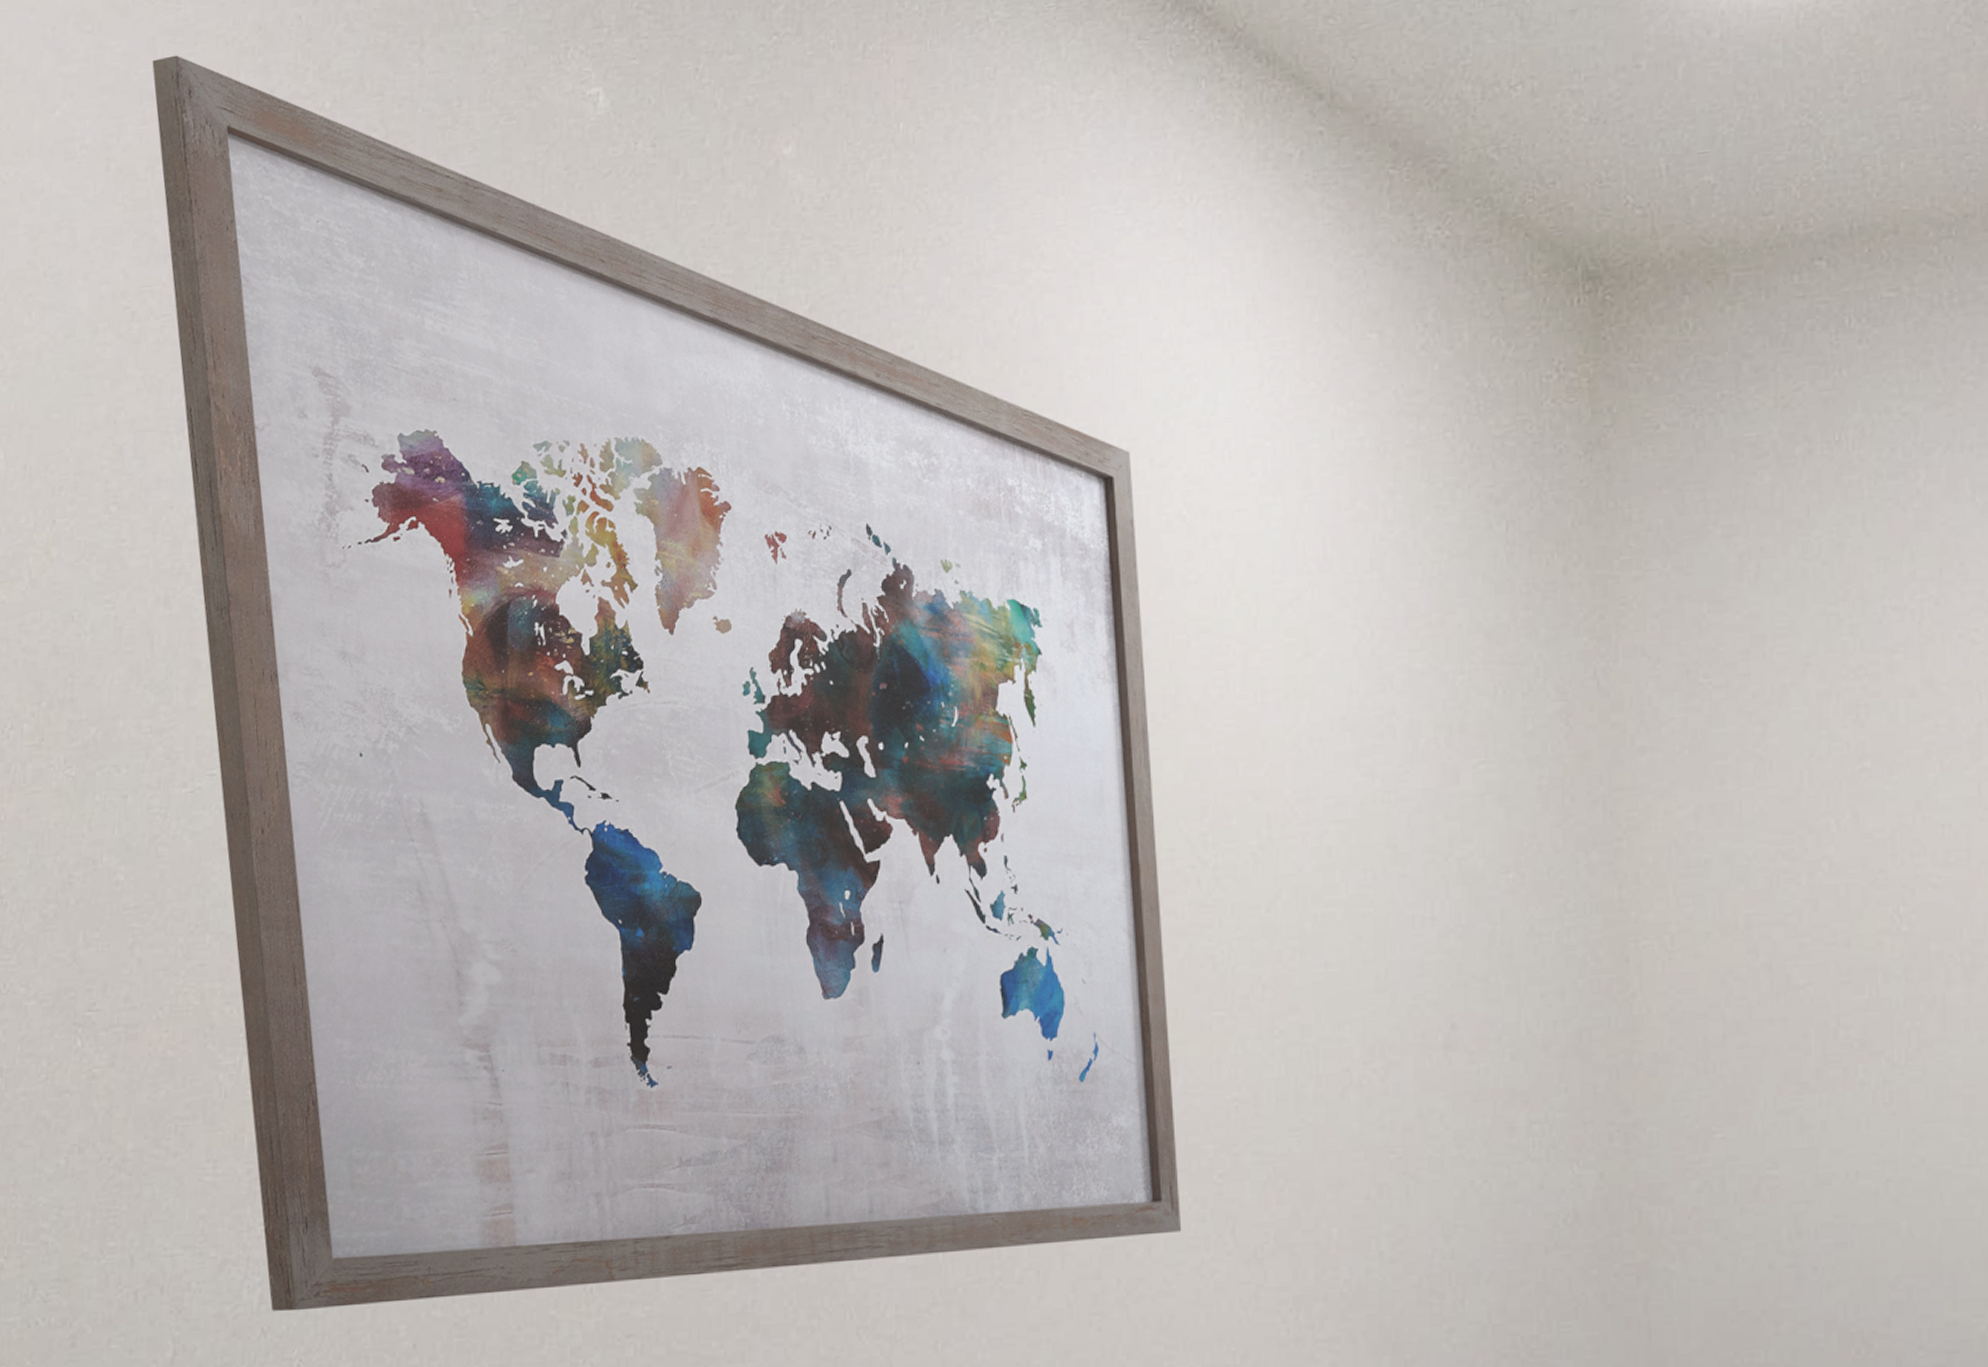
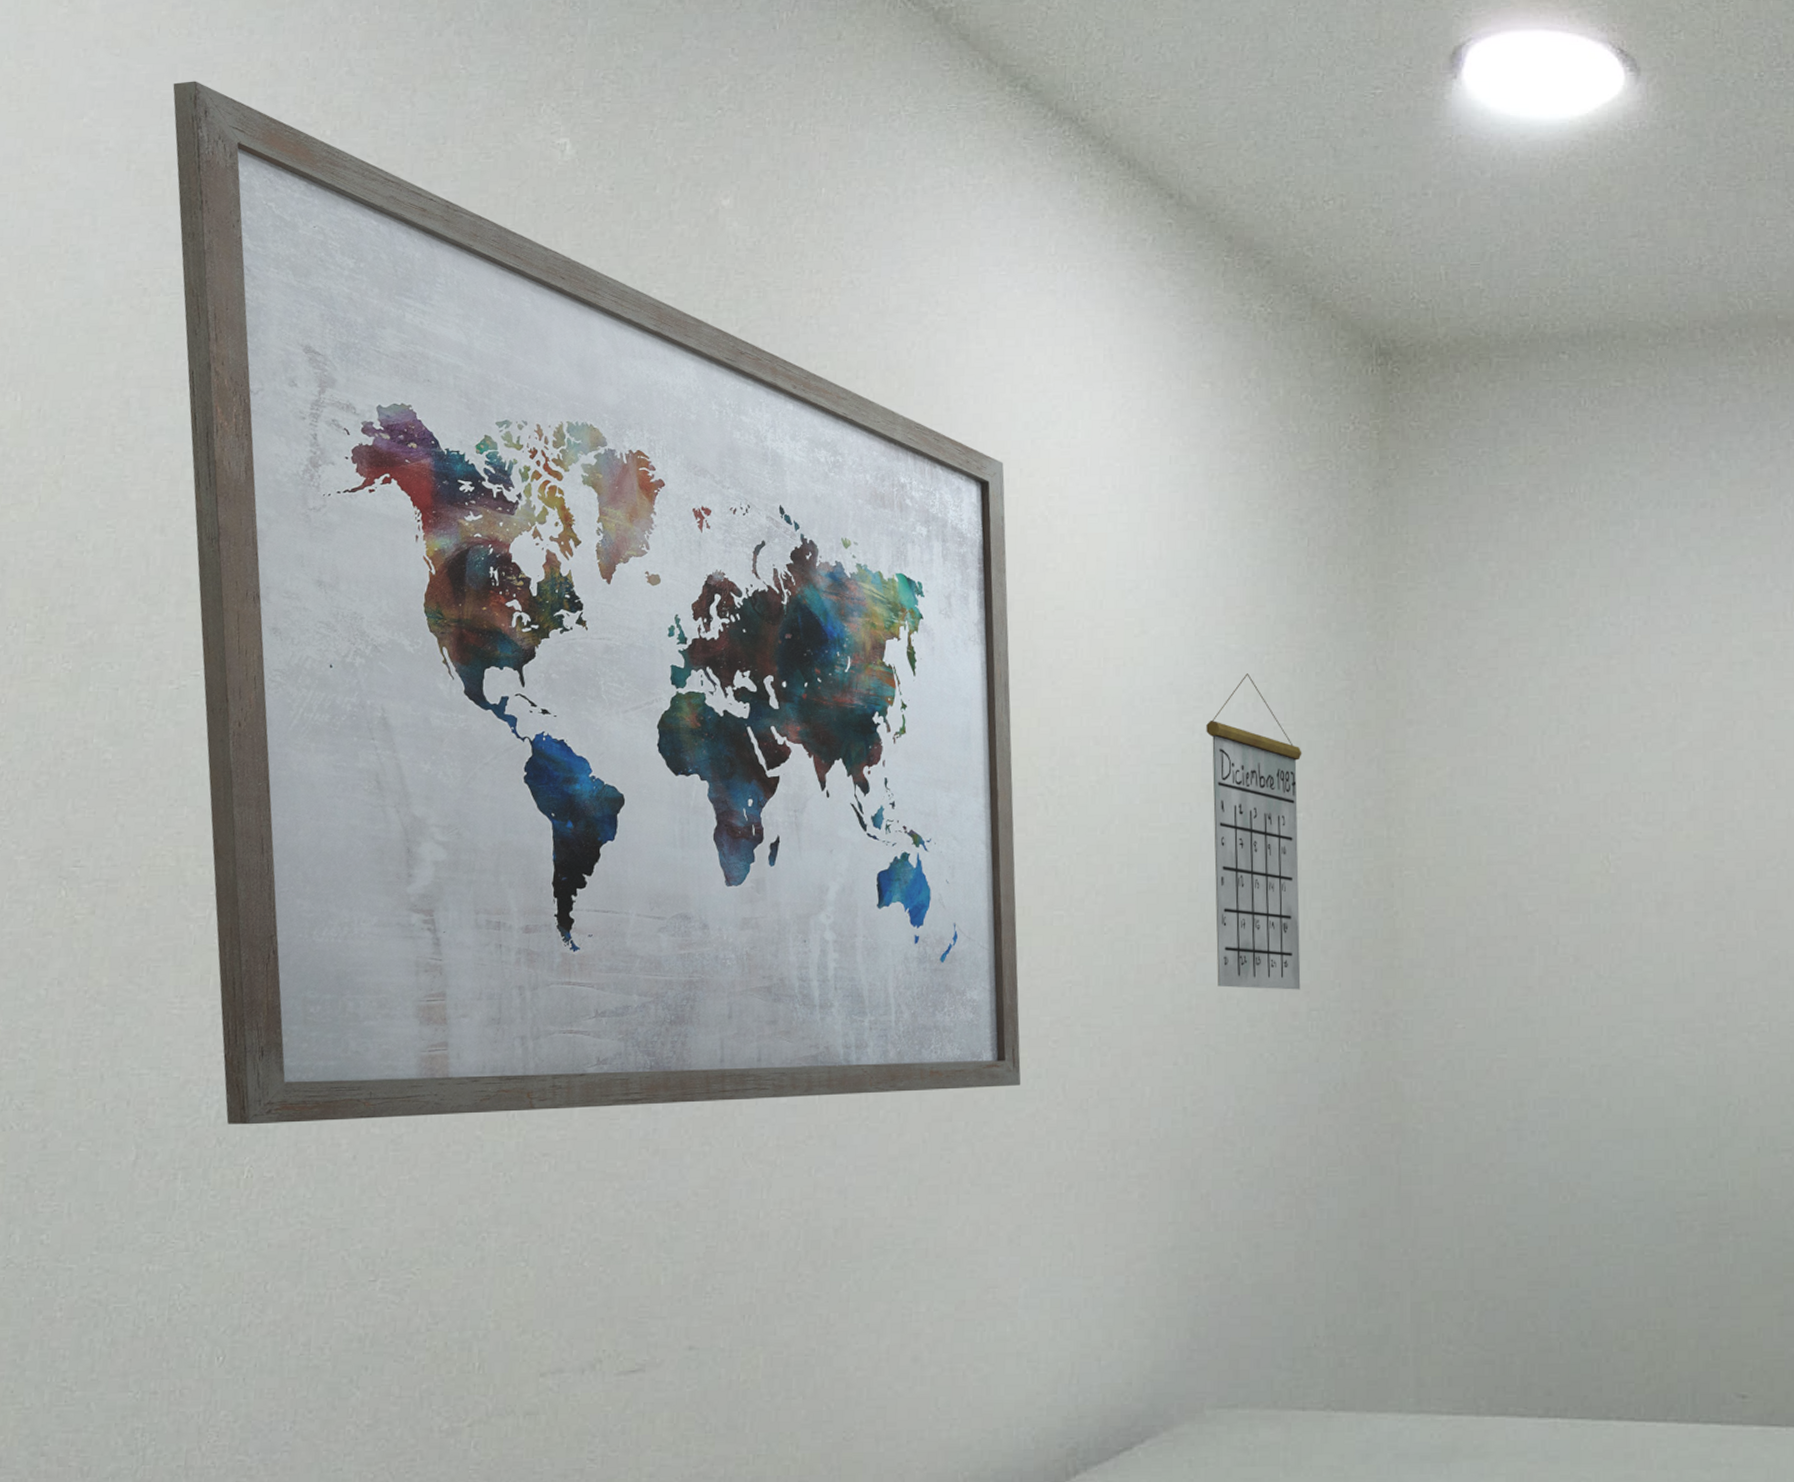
calendar: none [1389,699,1518,1099] -> present [1206,673,1302,990]

